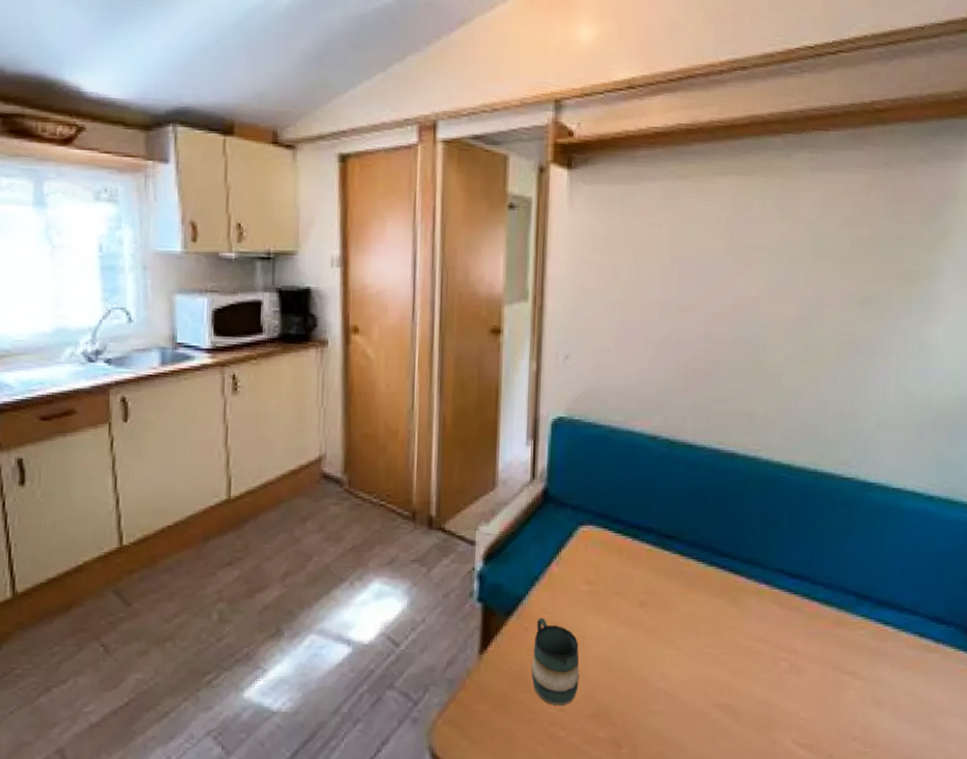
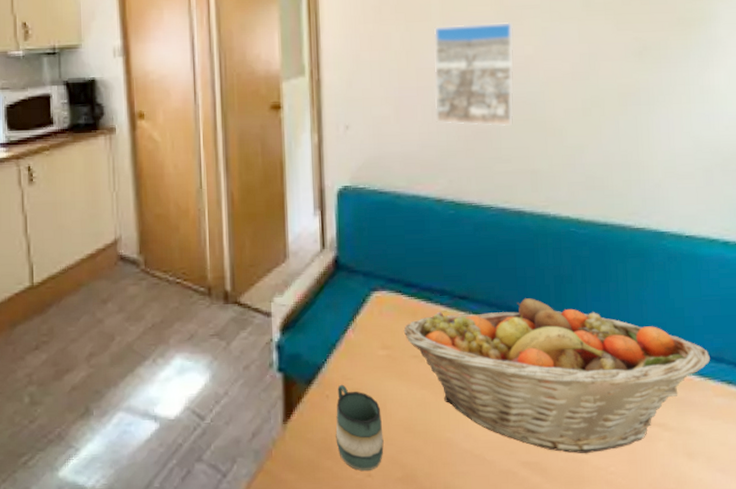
fruit basket: none [607,541,906,699] -> present [403,298,711,454]
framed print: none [656,260,742,367] -> present [433,21,514,127]

